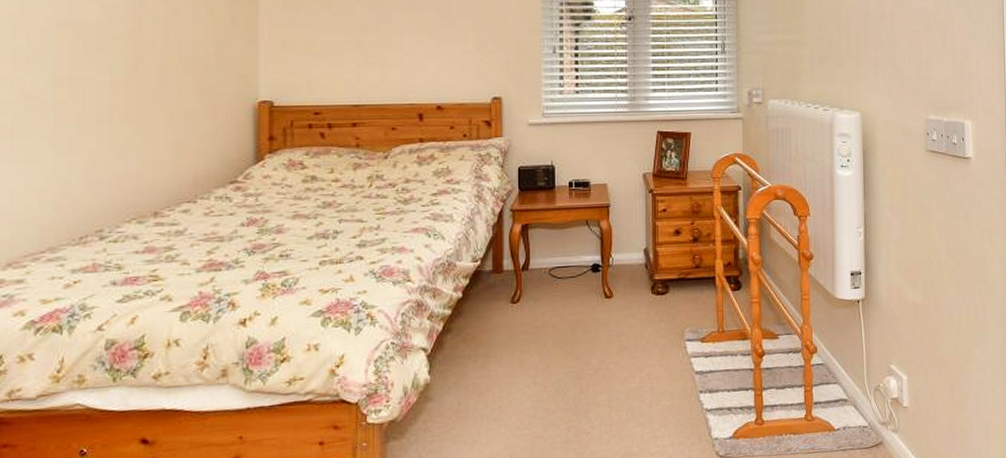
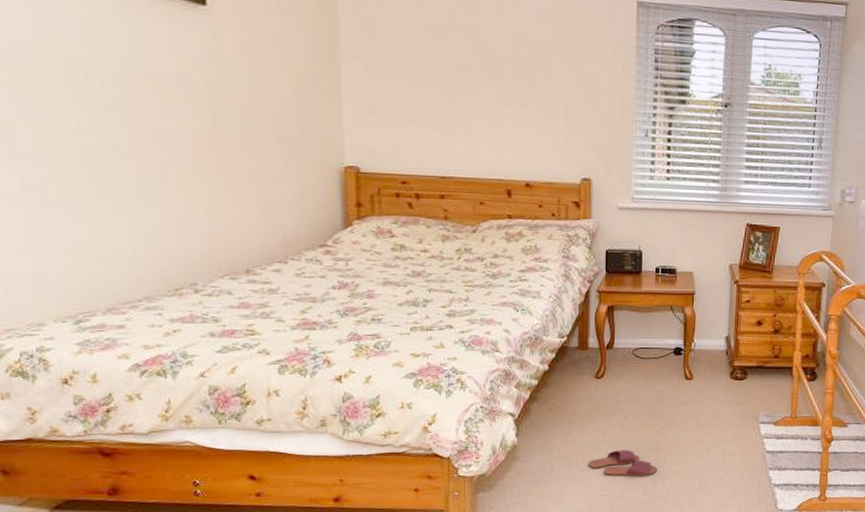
slippers: none [506,381,580,412] -> present [588,450,657,476]

